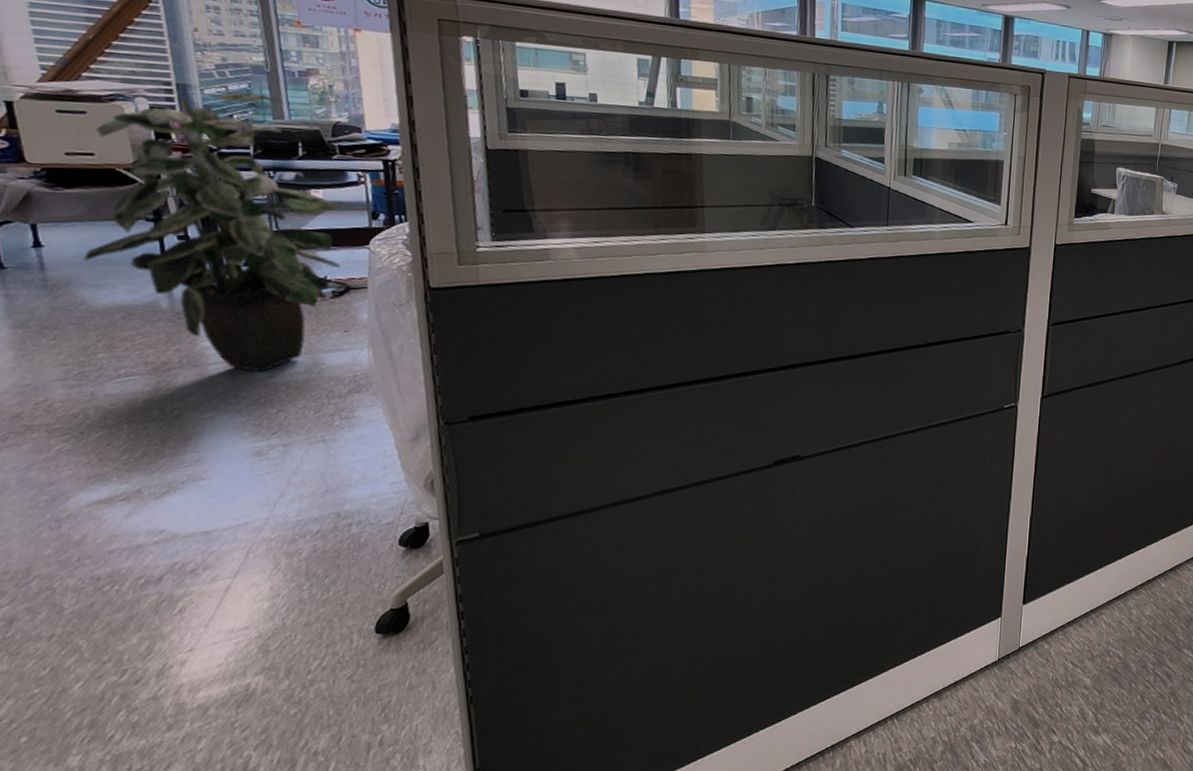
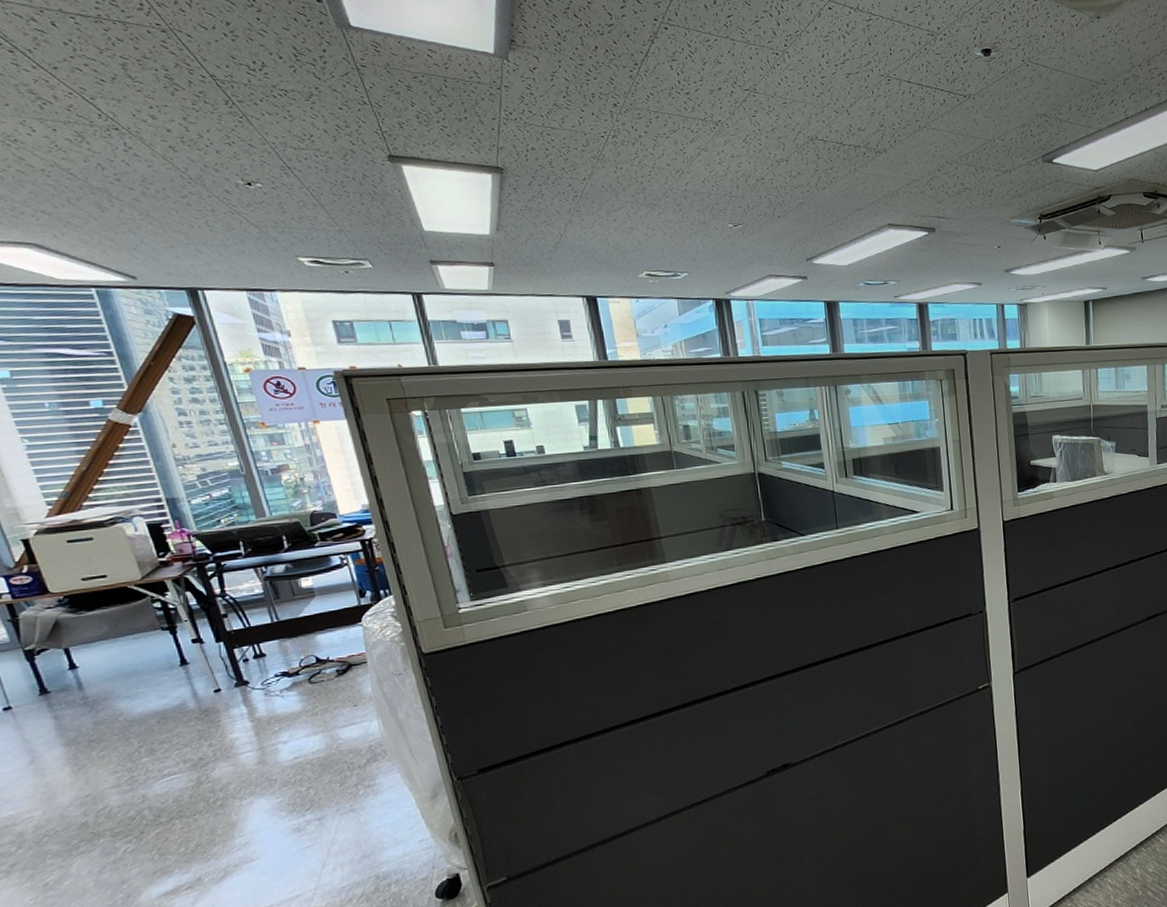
indoor plant: present [83,92,346,372] -> none [104,496,339,756]

